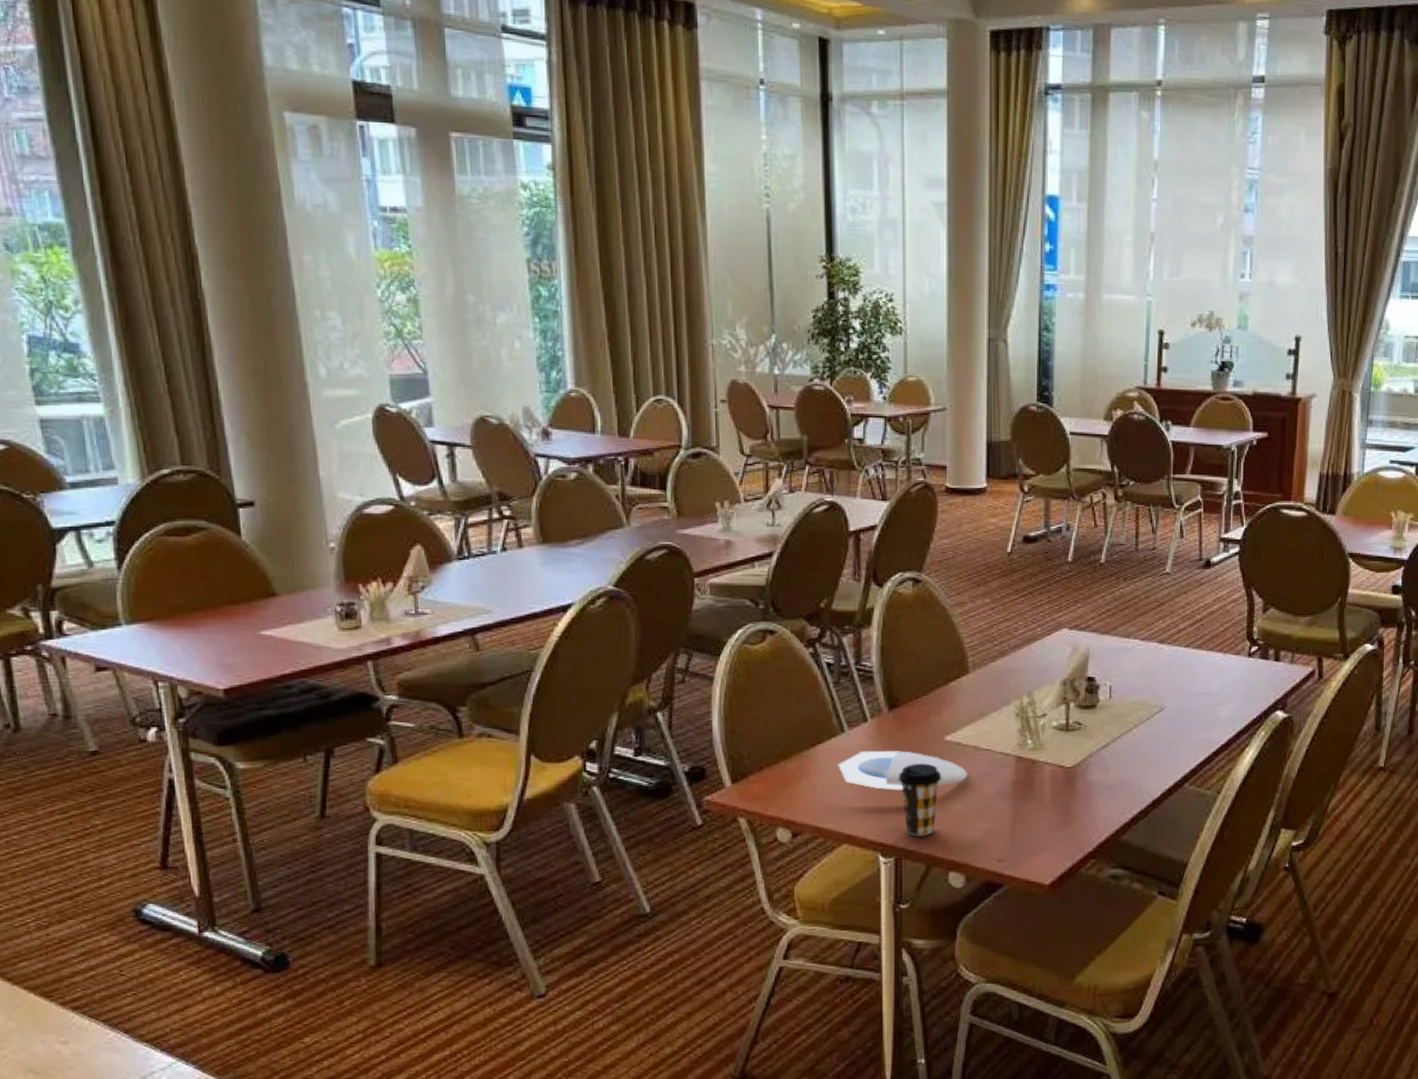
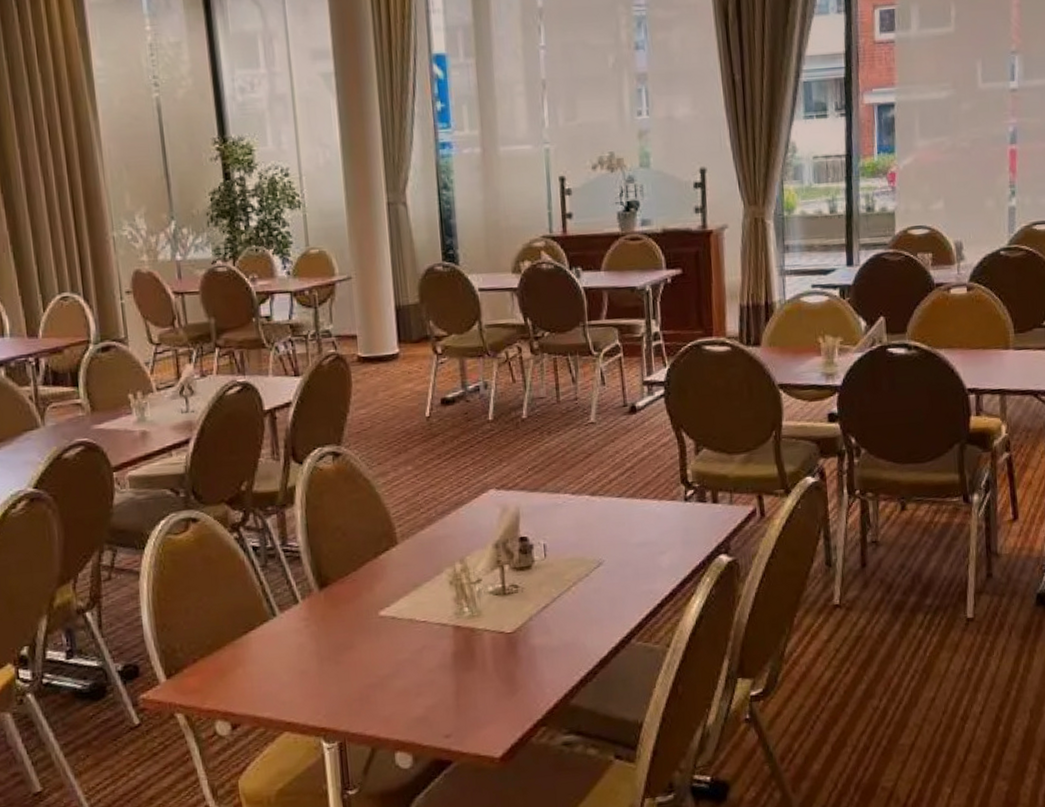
plate: present [838,750,969,791] -> none [272,630,407,672]
coffee cup: present [898,763,942,836] -> none [334,641,380,718]

